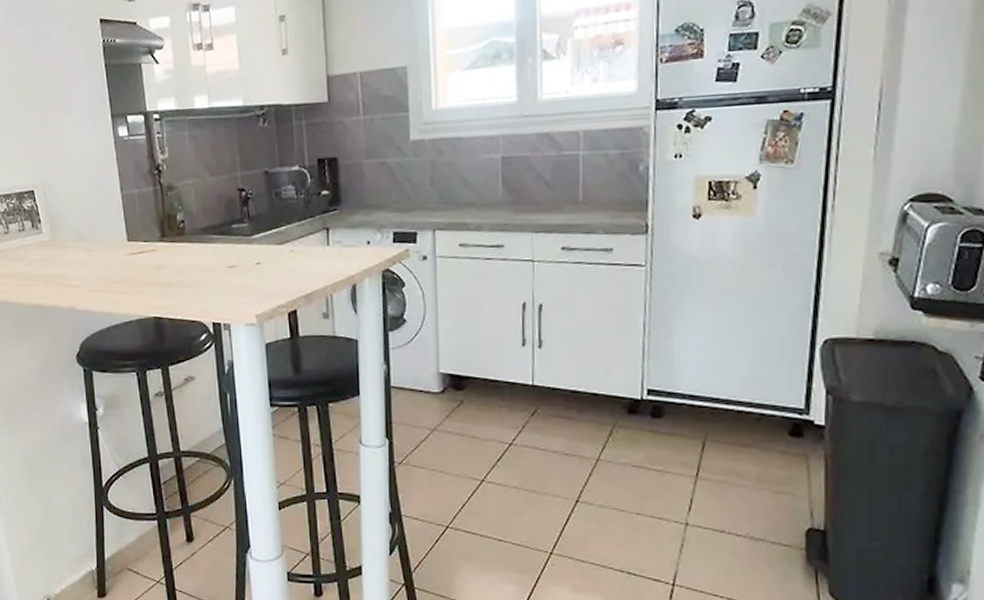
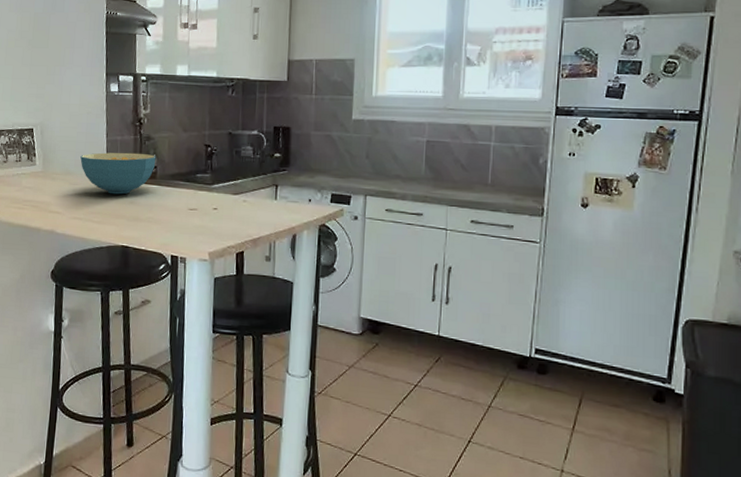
cereal bowl: none [93,206,183,259] -> present [80,152,156,195]

